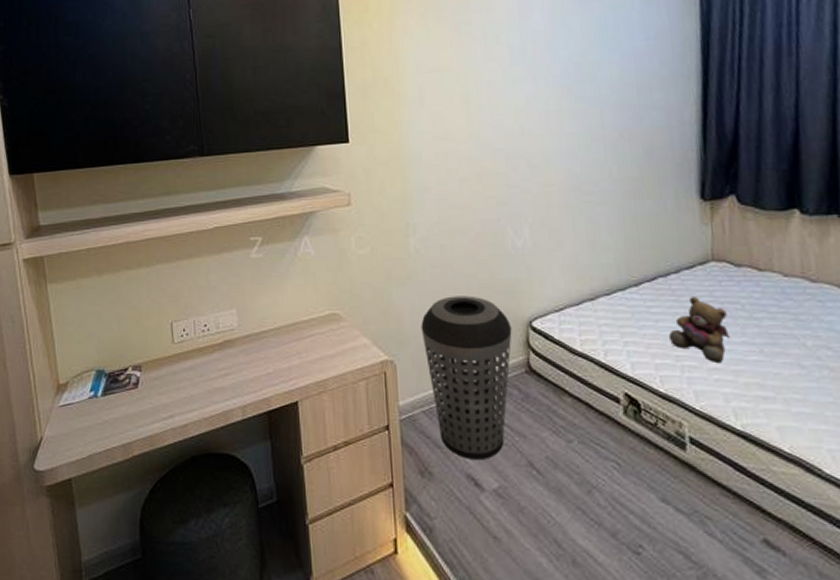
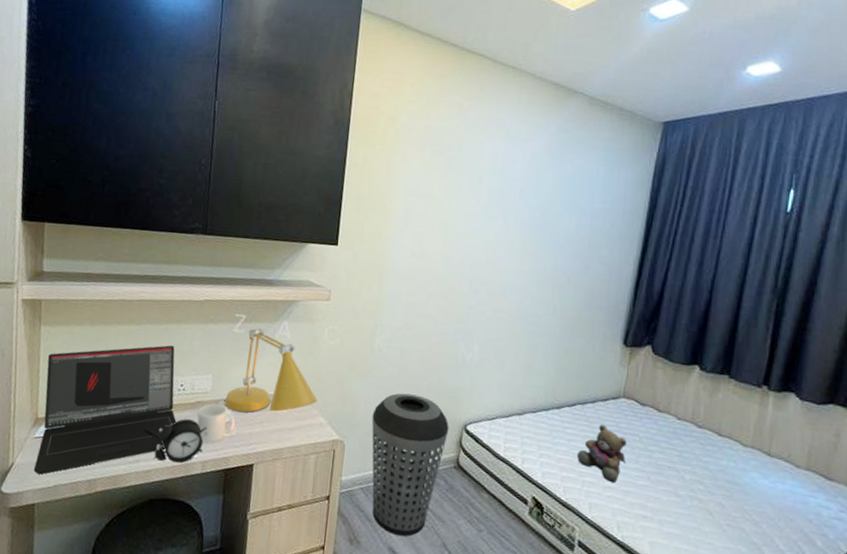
laptop: none [59,283,207,446] -> present [33,345,177,475]
alarm clock: none [188,362,241,413] -> present [153,419,208,463]
mug: none [227,339,270,385] -> present [197,402,235,443]
table lamp: none [254,249,357,346] -> present [224,328,318,413]

